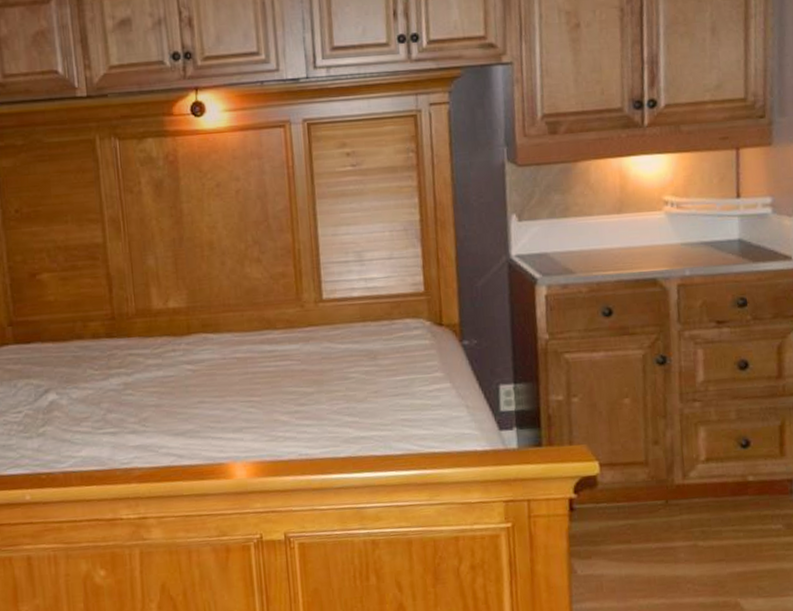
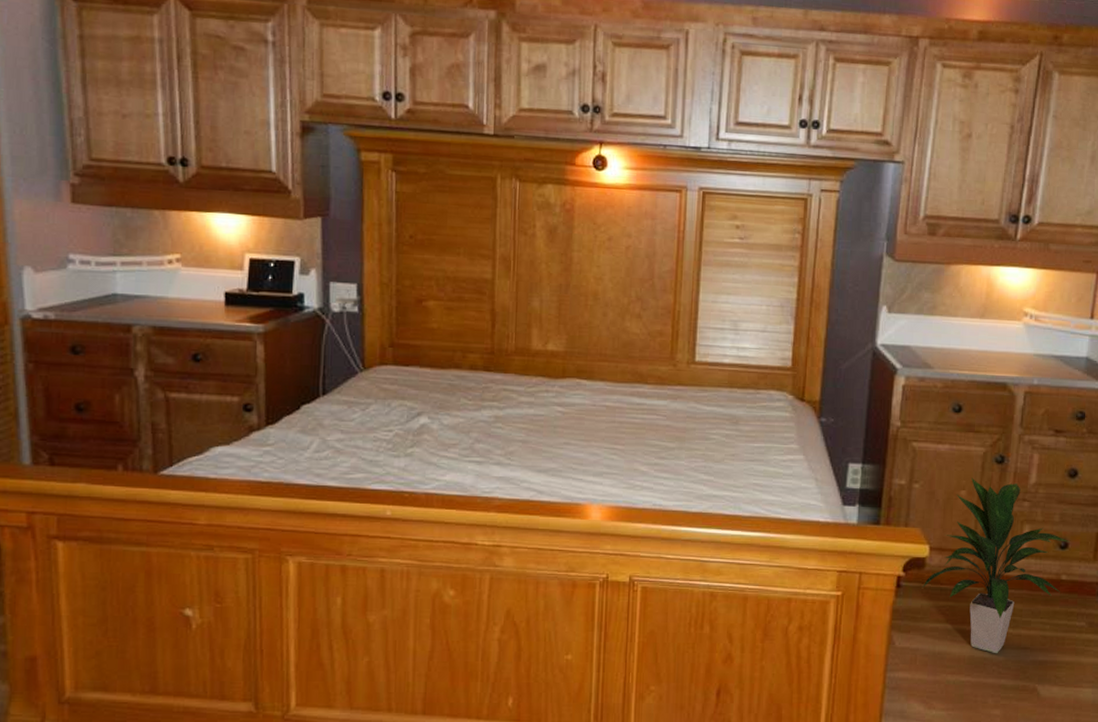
indoor plant: none [598,383,751,571] -> present [923,477,1070,654]

